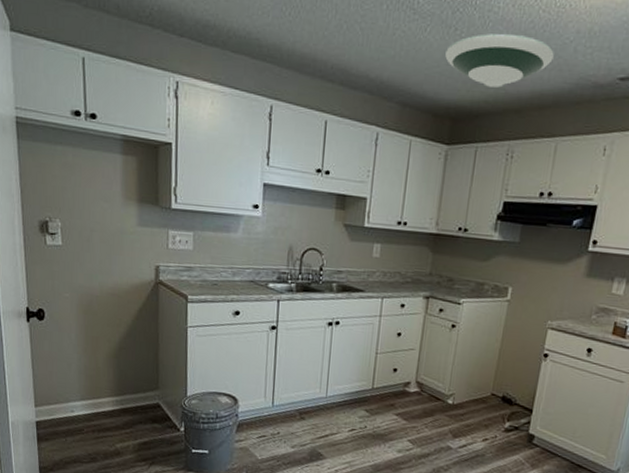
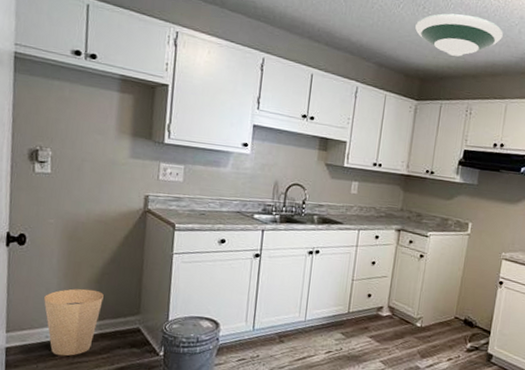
trash can: none [67,363,122,431] -> present [44,288,104,357]

